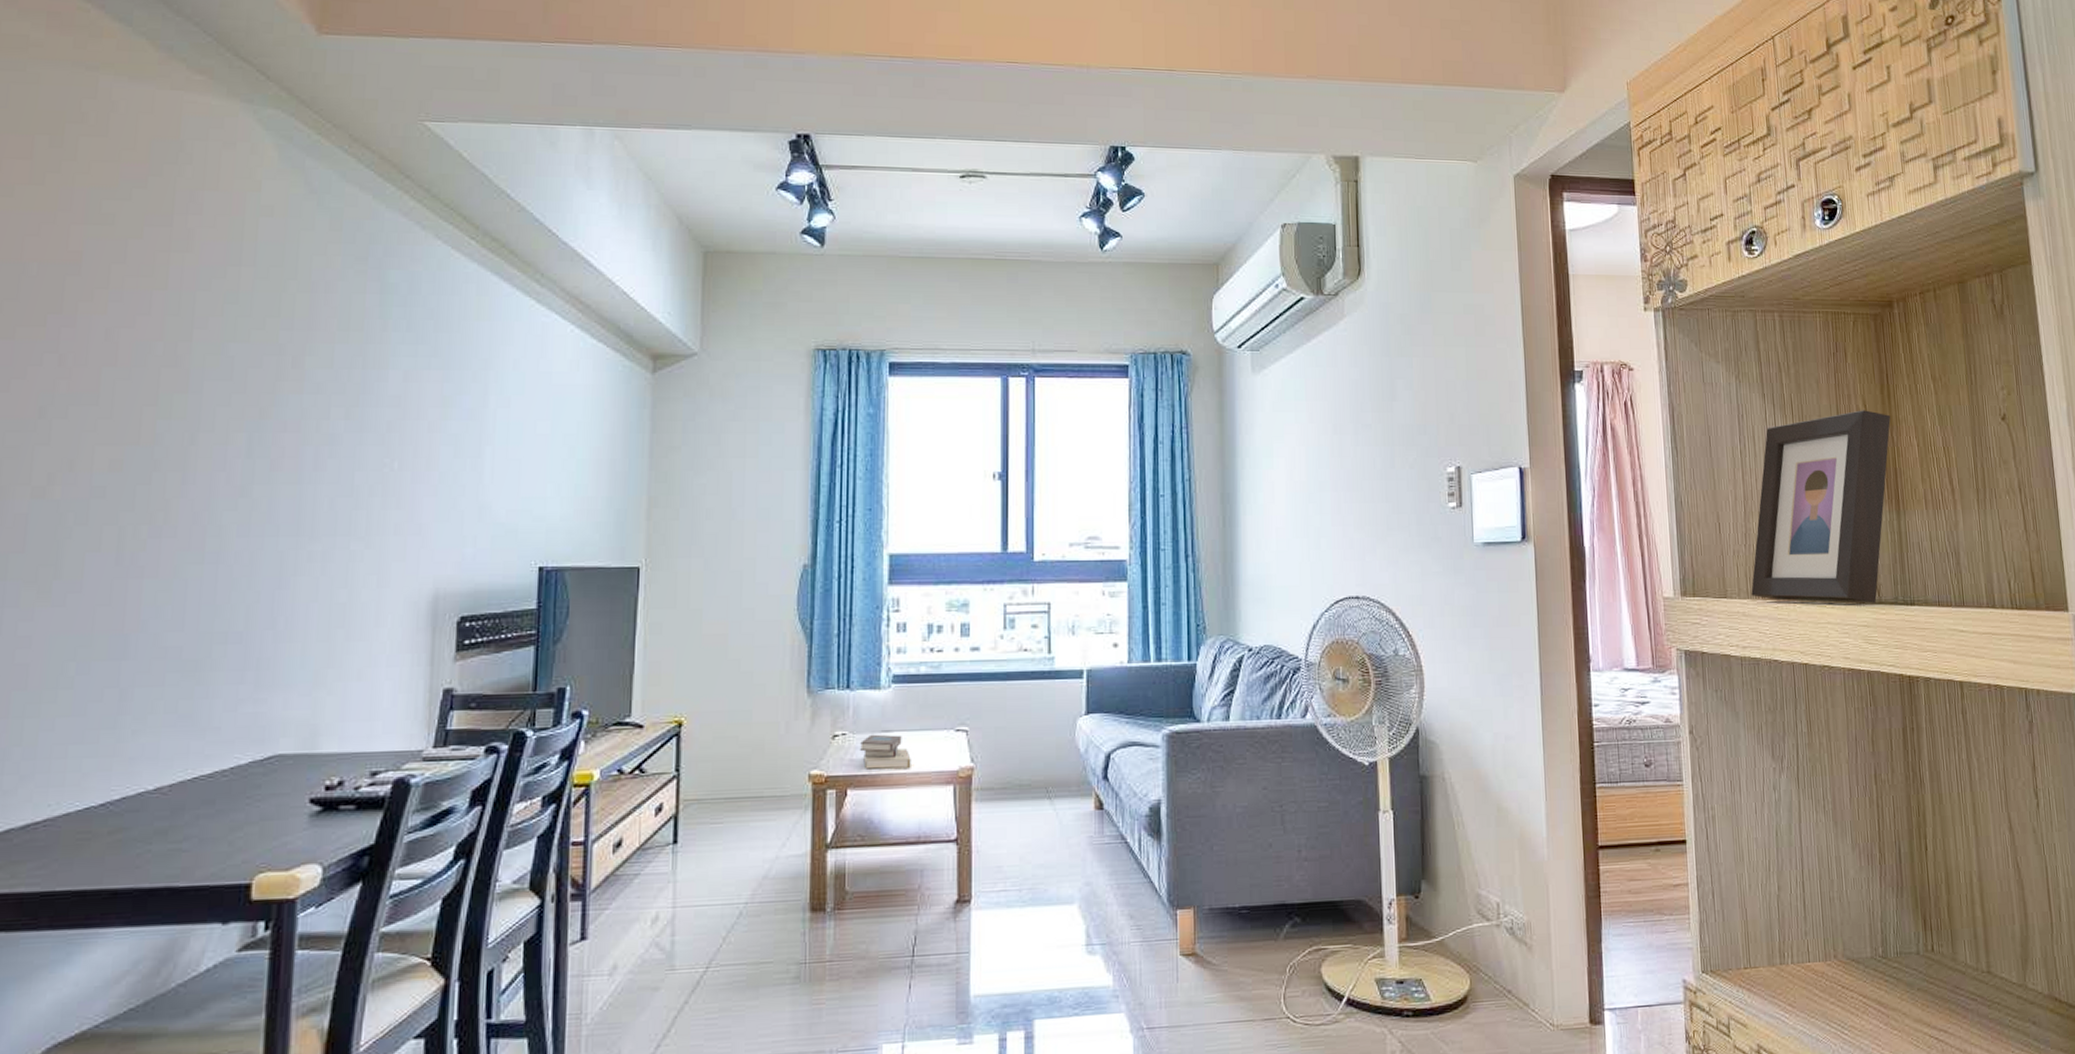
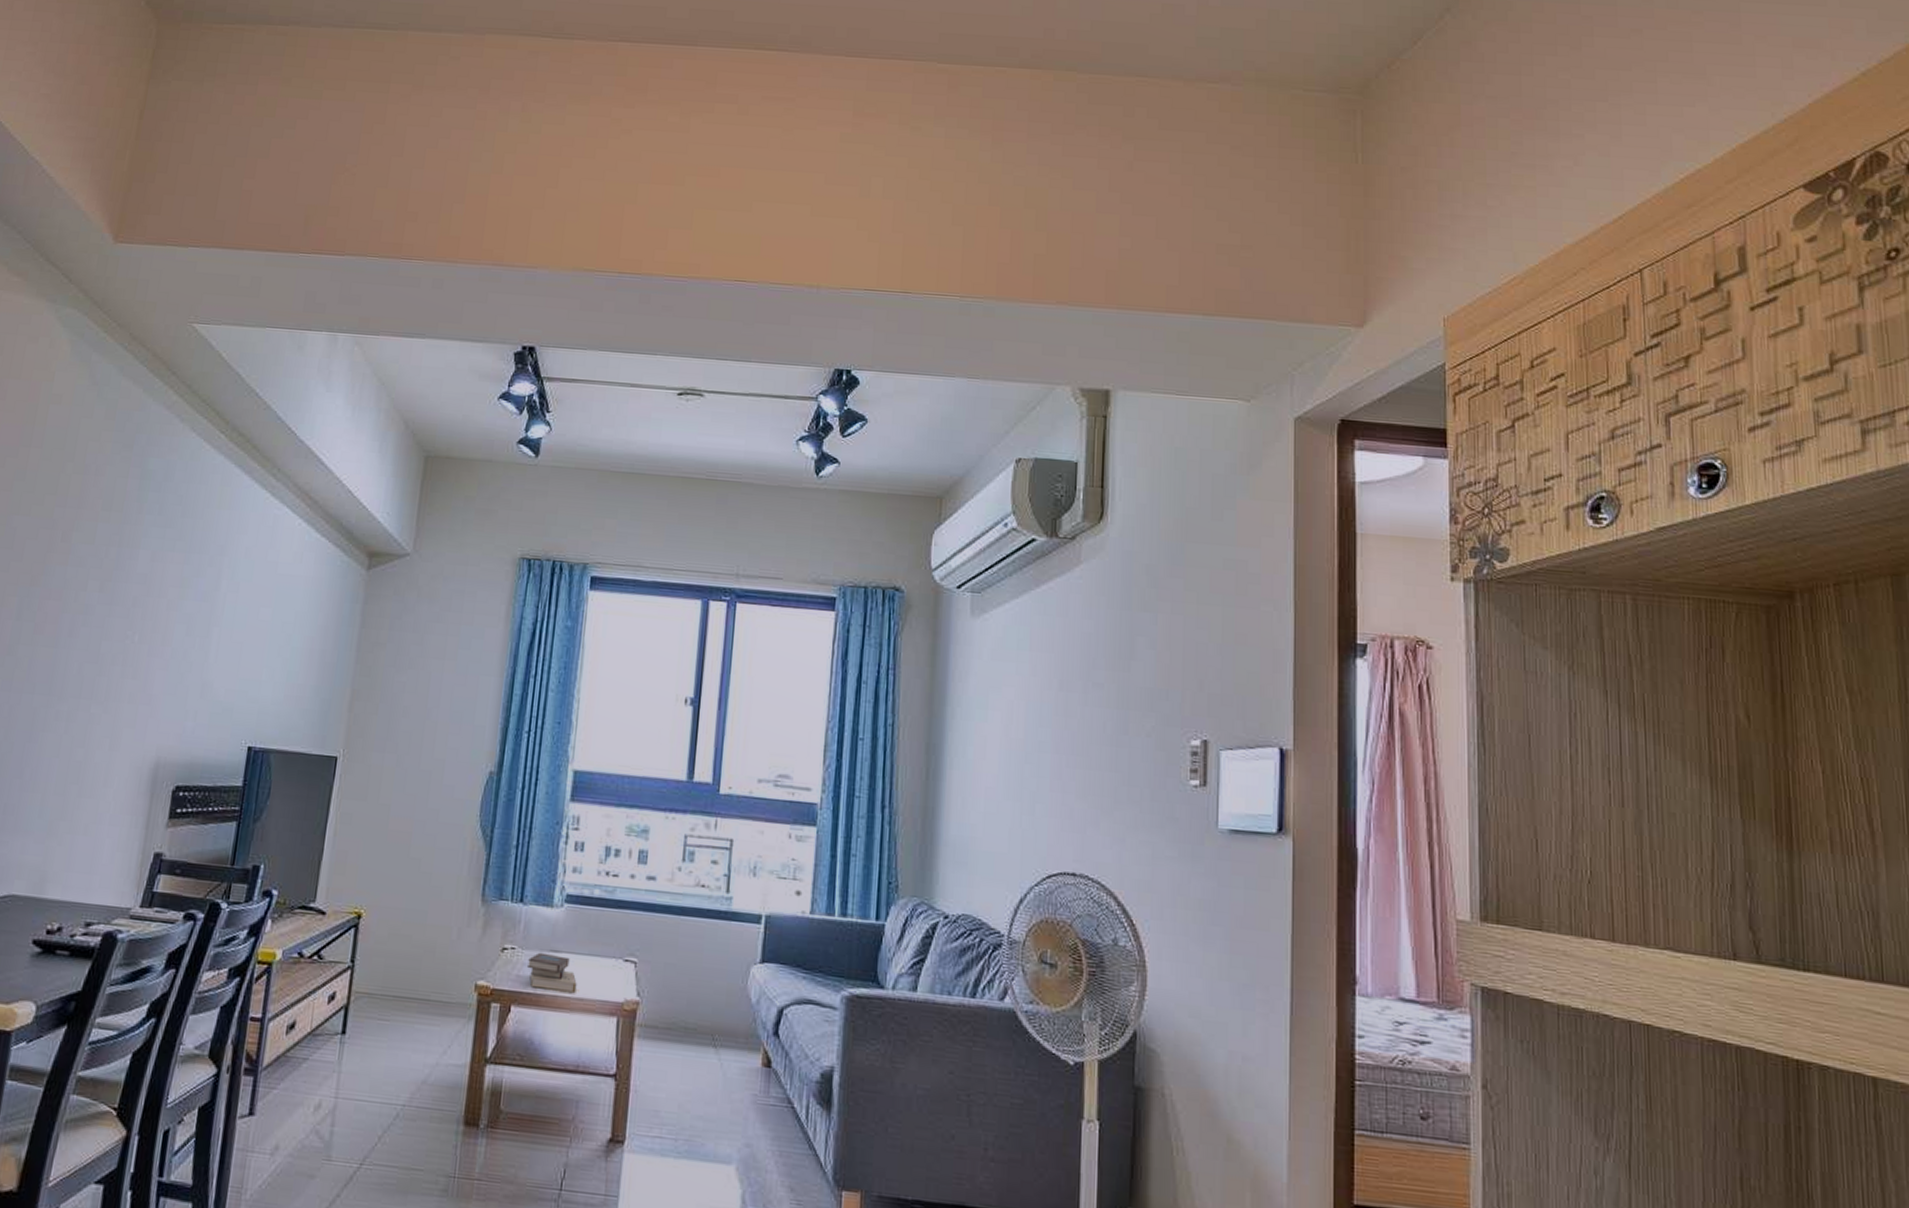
picture frame: present [1751,410,1891,604] -> none [1576,721,1784,963]

